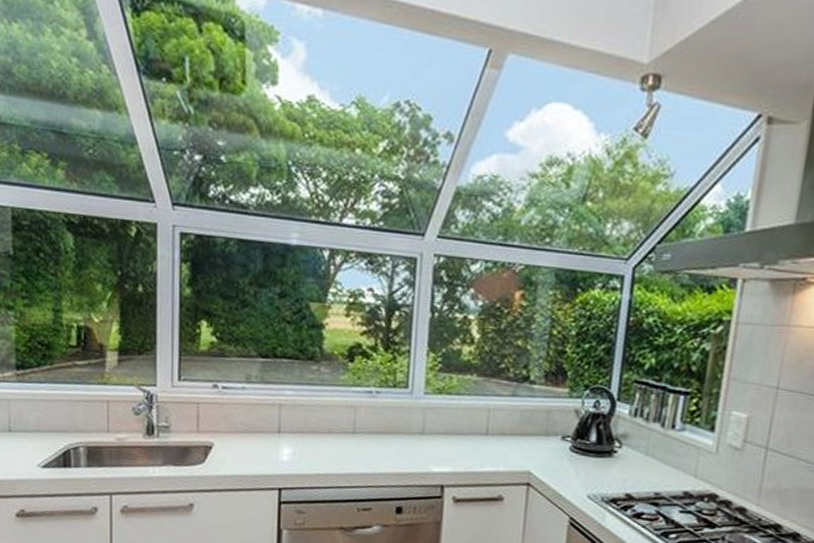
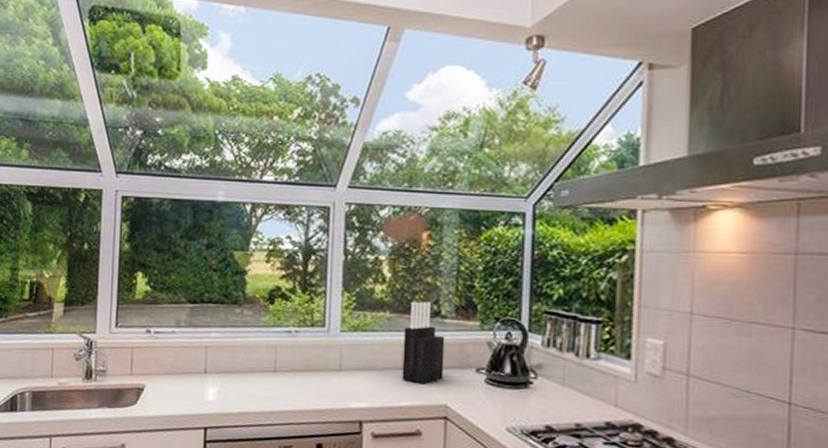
knife block: none [486,365,532,450] -> present [402,301,445,384]

